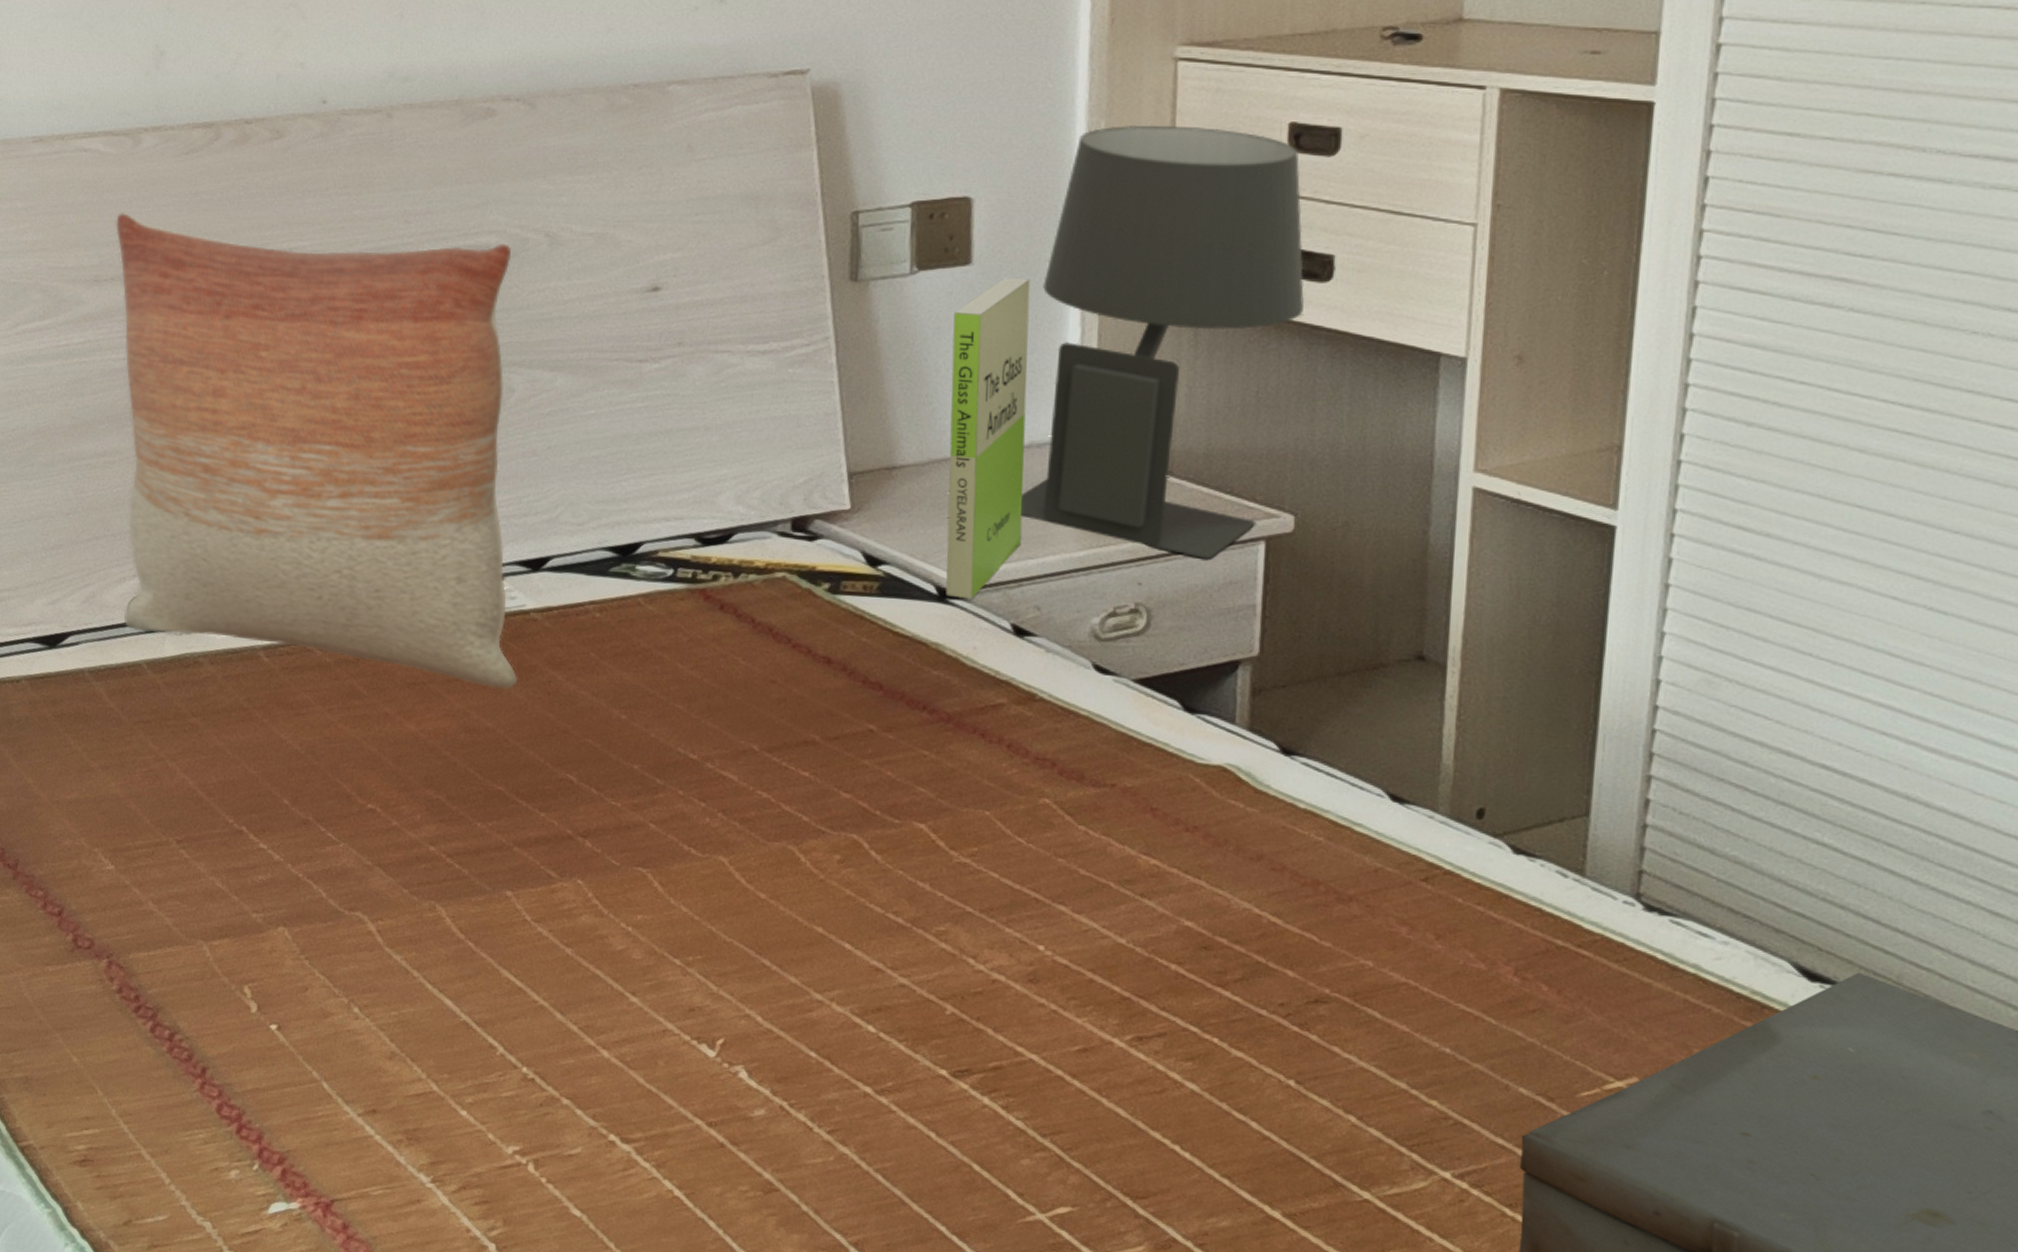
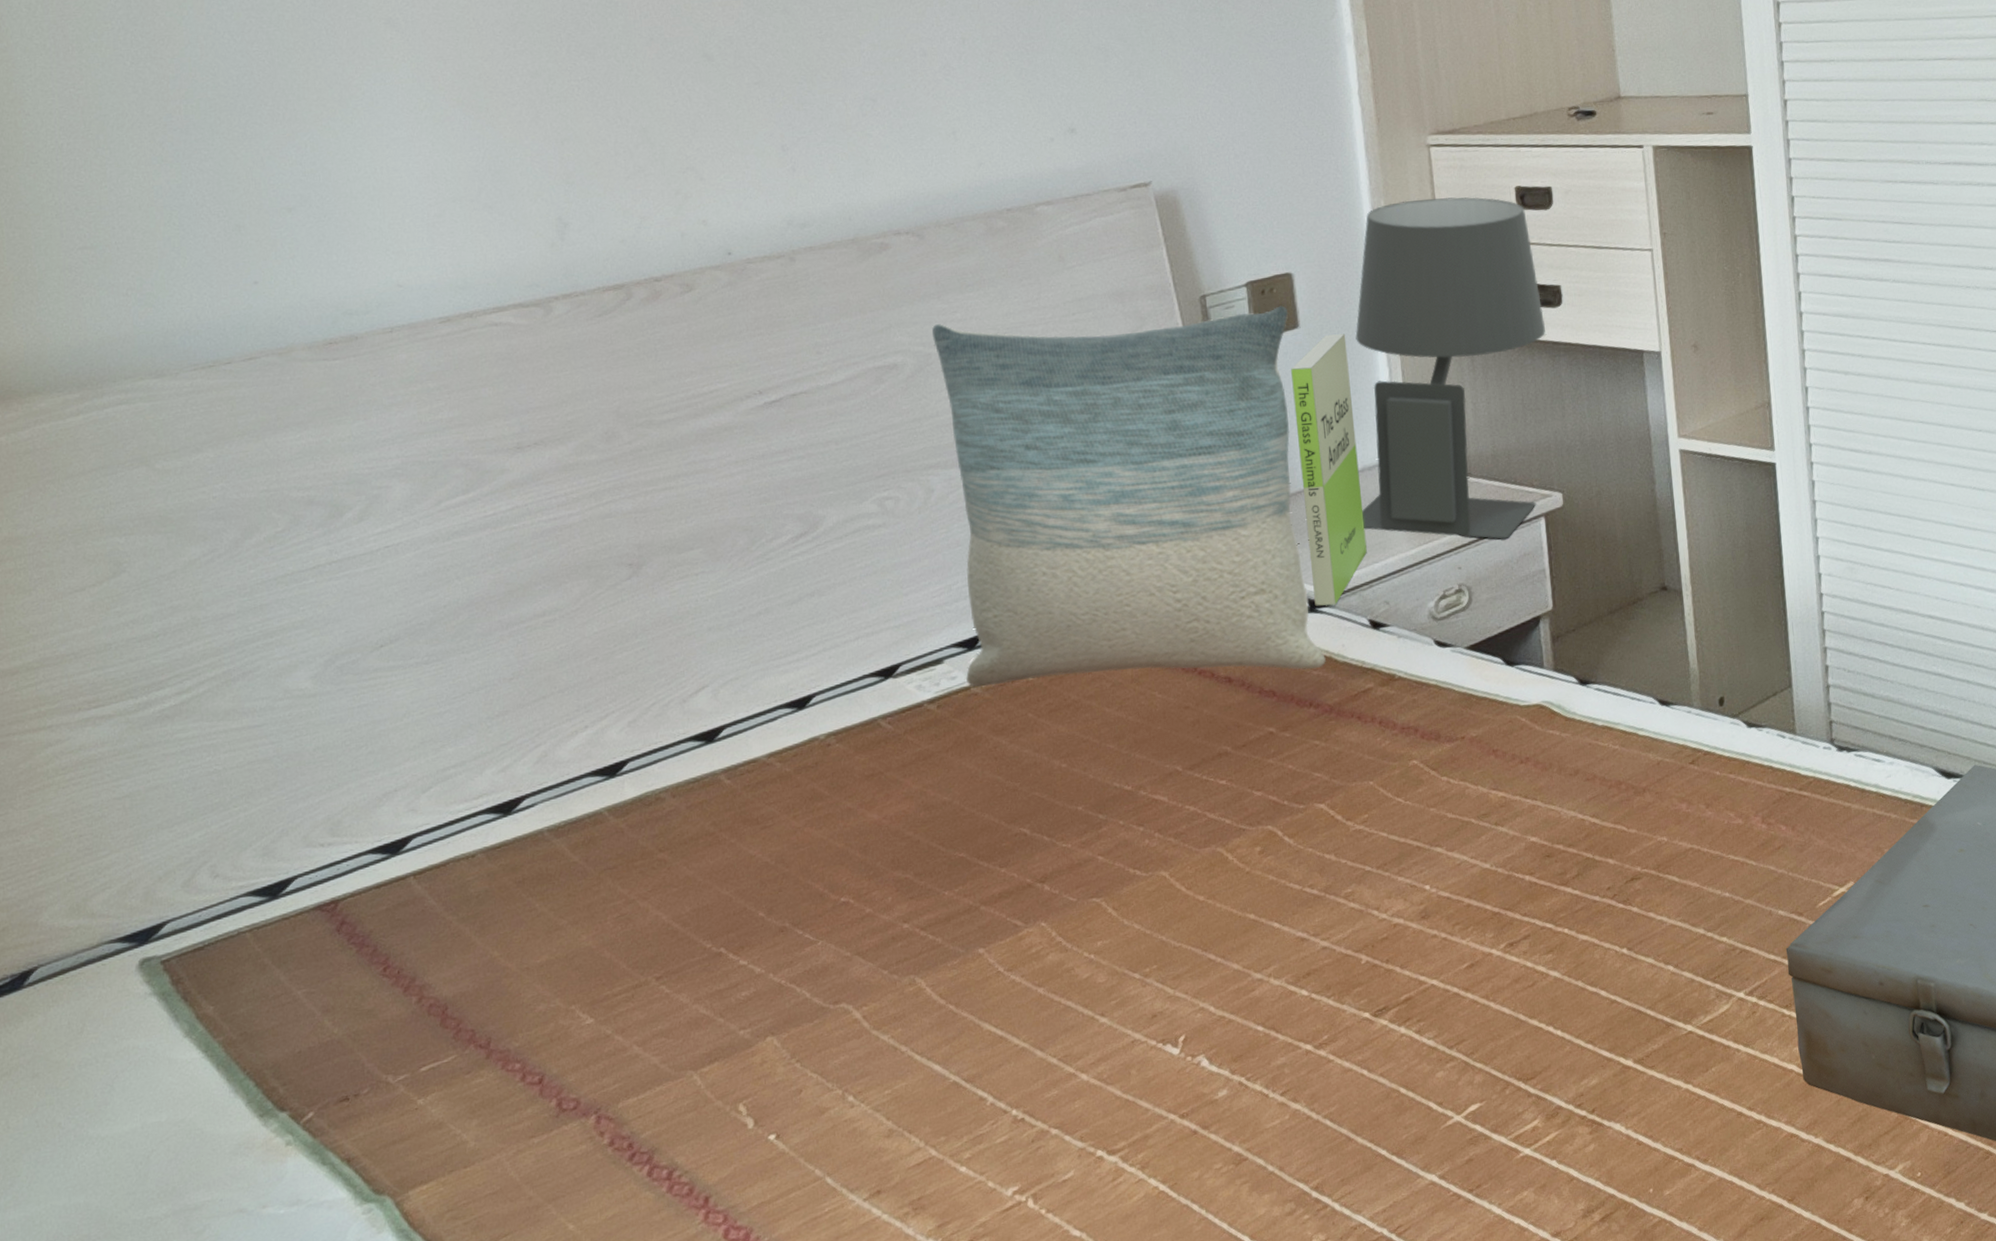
pillow: present [116,213,518,689] -> none [534,361,967,780]
pillow: none [525,206,961,669] -> present [932,305,1326,687]

